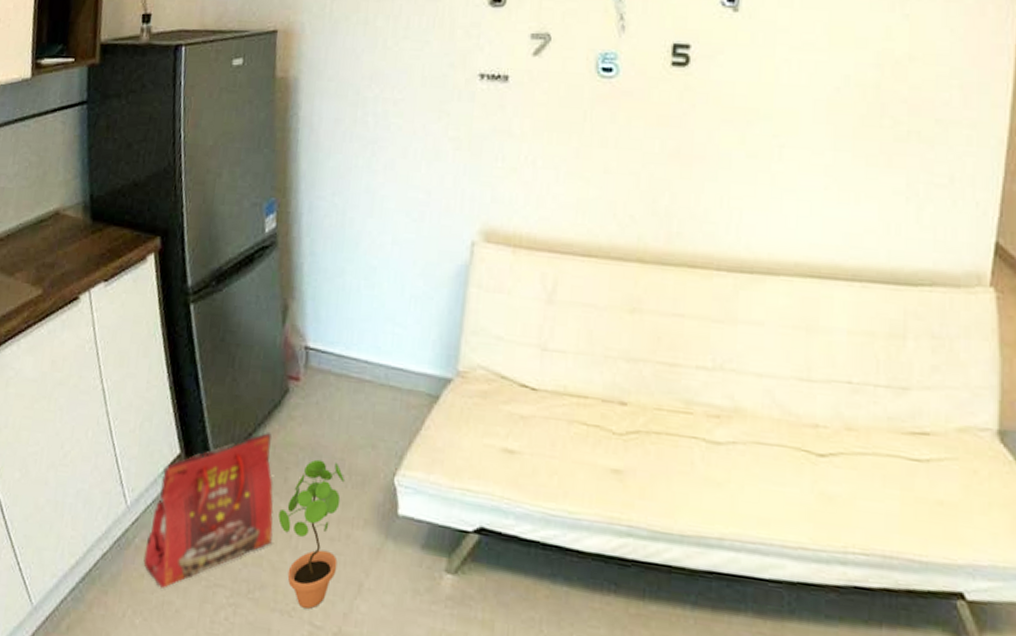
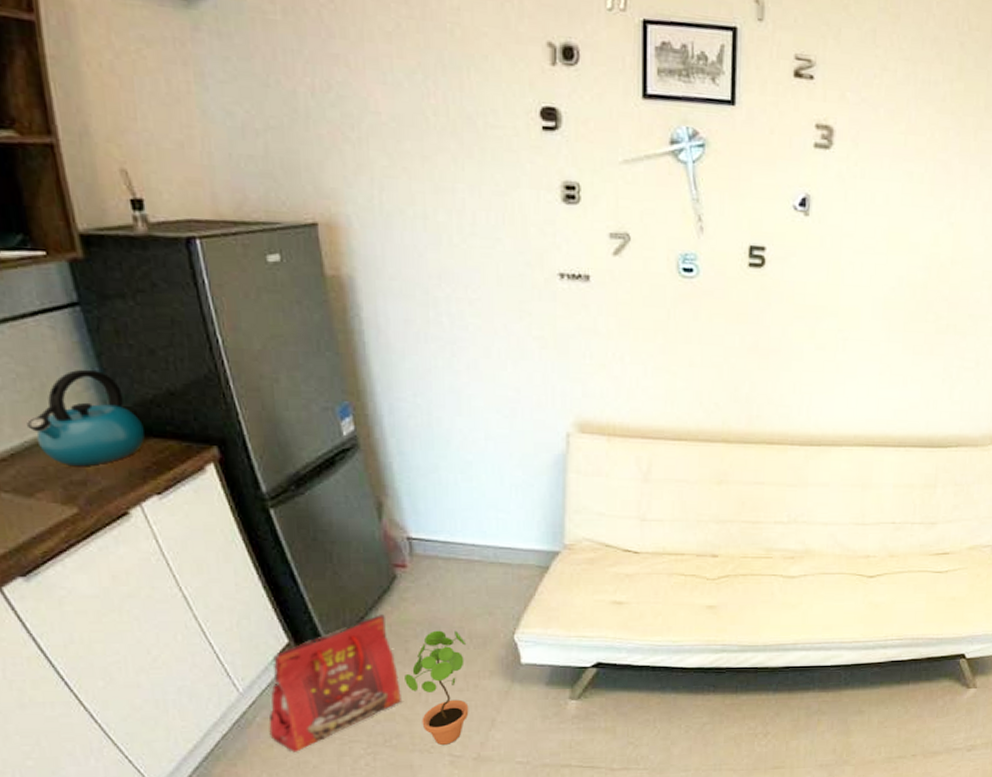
kettle: none [25,159,109,250] -> present [27,369,146,466]

